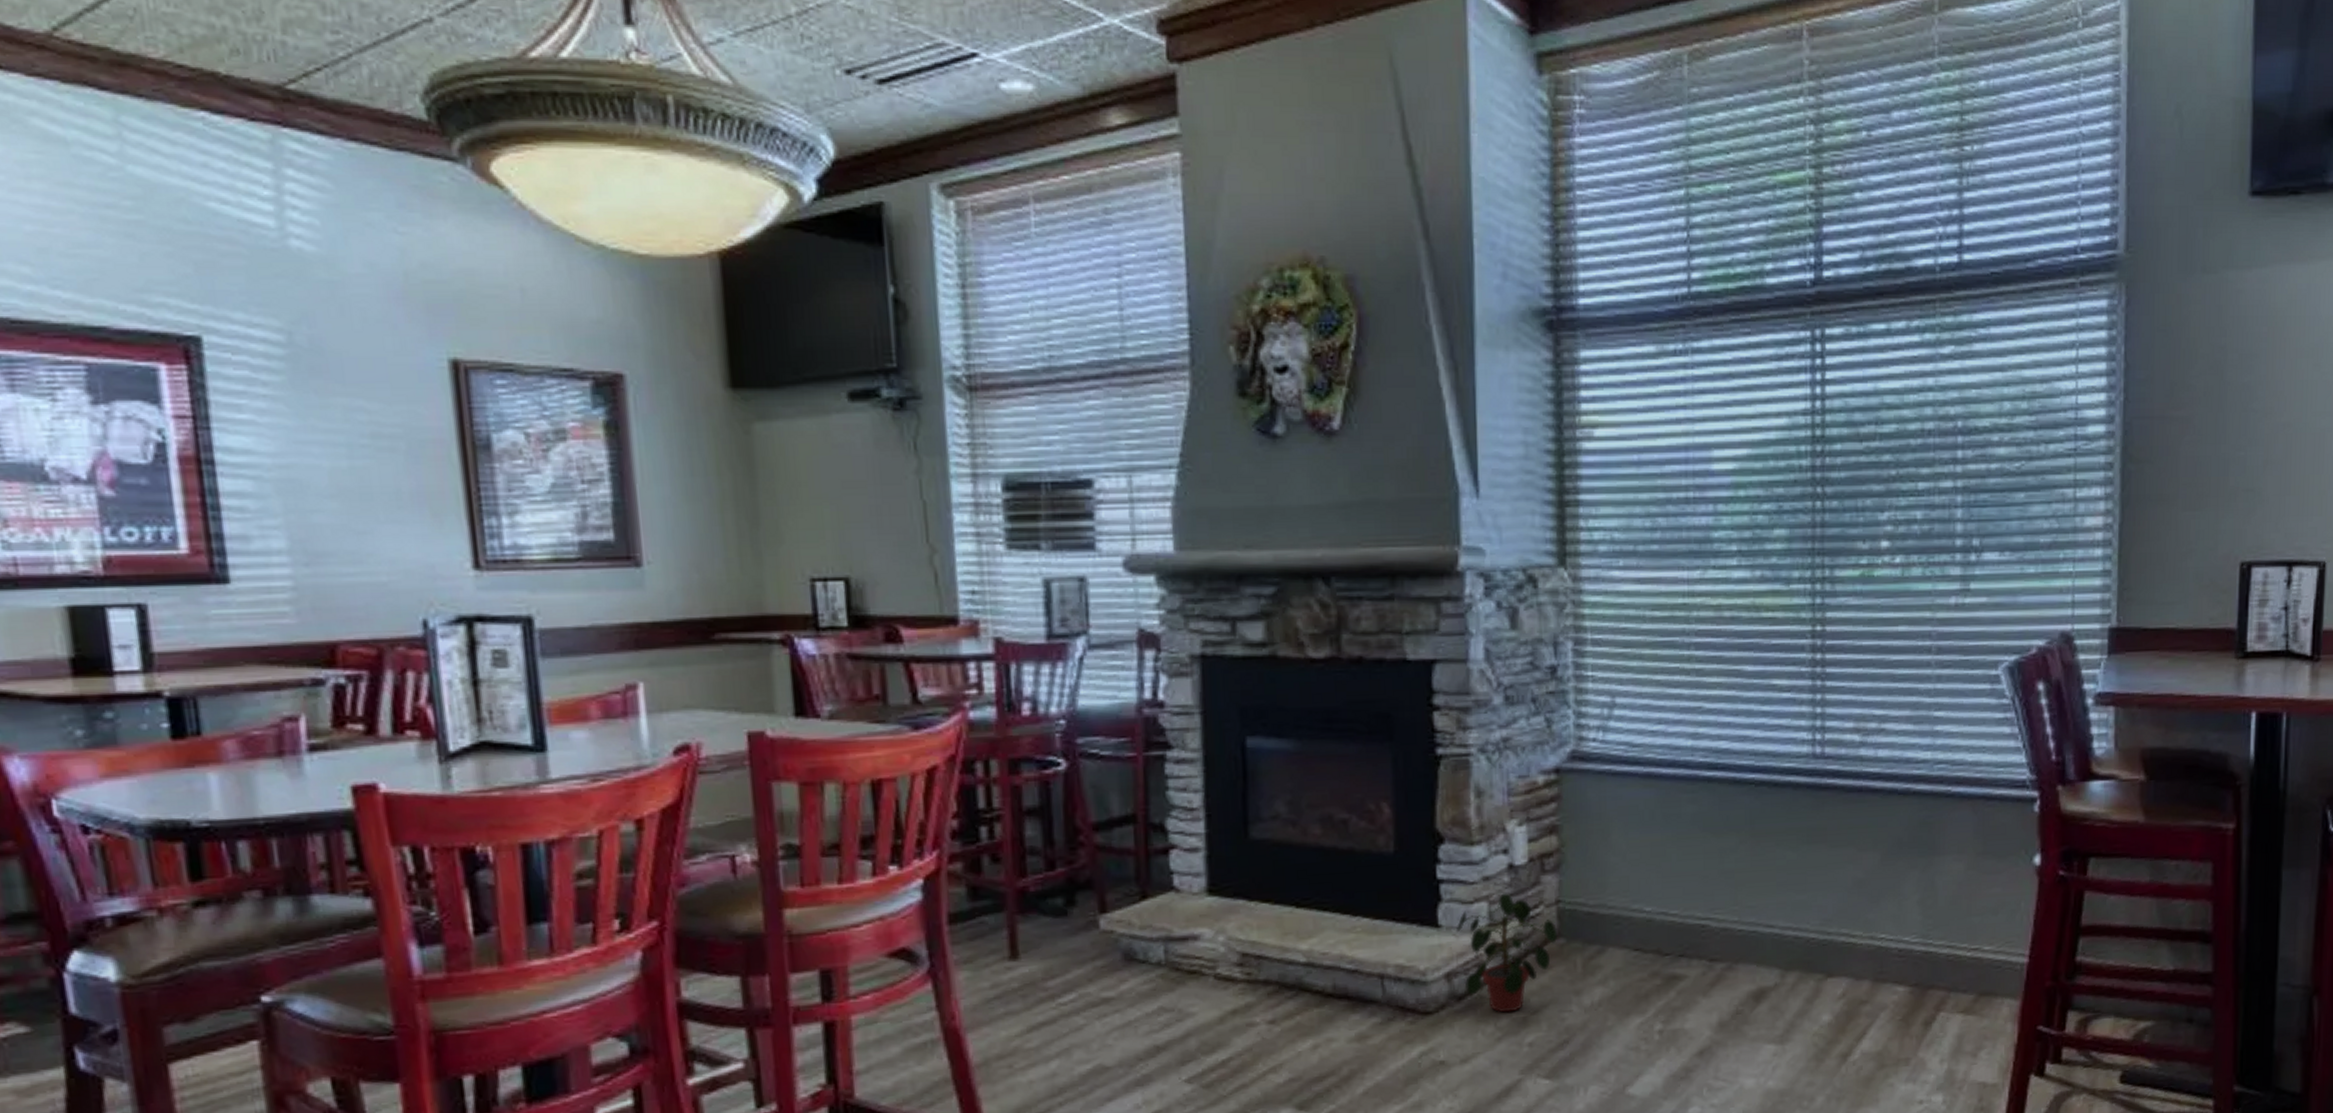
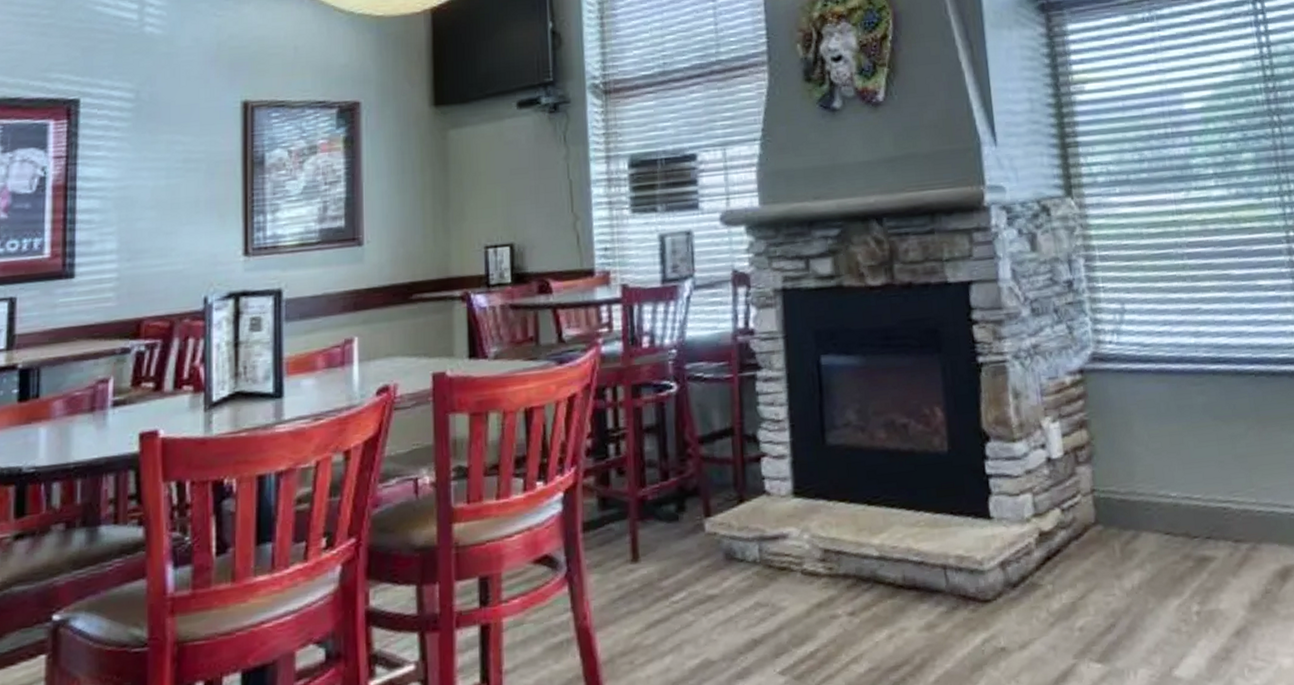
potted plant: present [1457,893,1557,1013] -> none [1006,484,1095,599]

